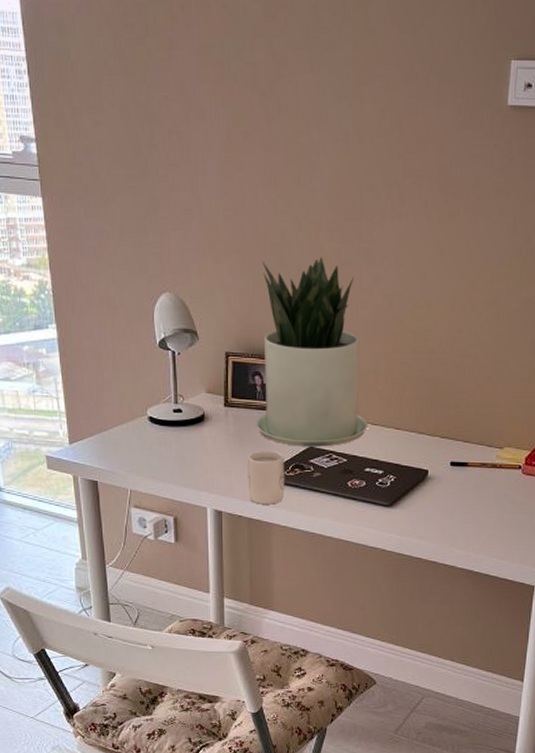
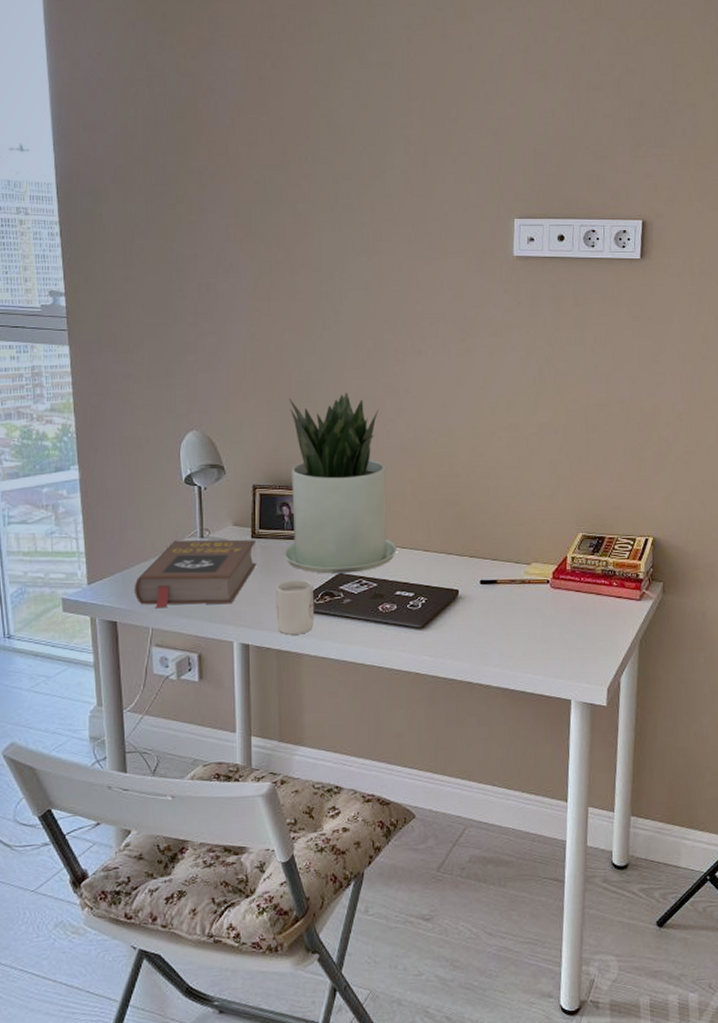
book: none [112,405,230,471] -> present [134,539,257,609]

